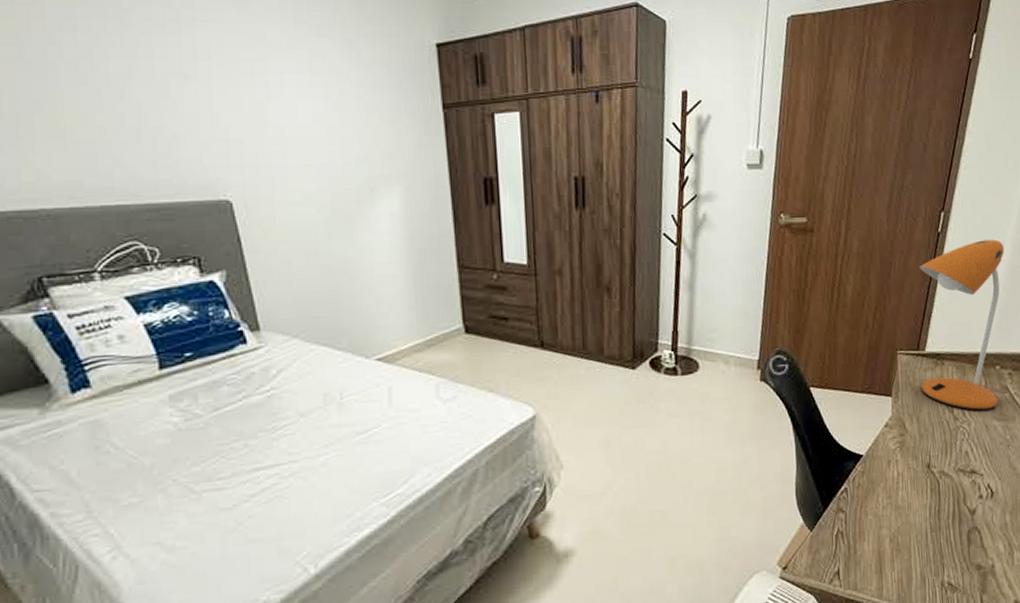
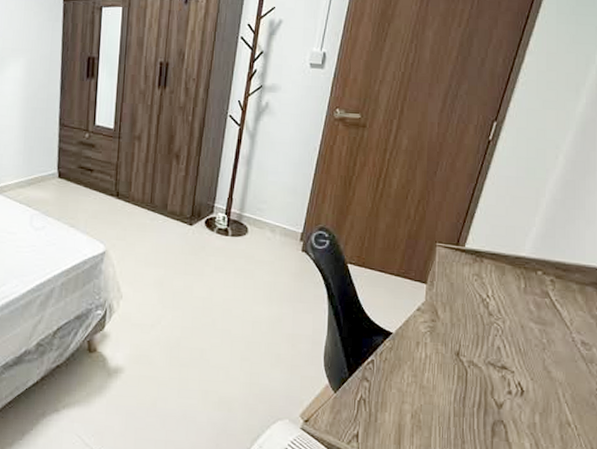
desk lamp: present [919,239,1005,411] -> none [457,151,557,312]

